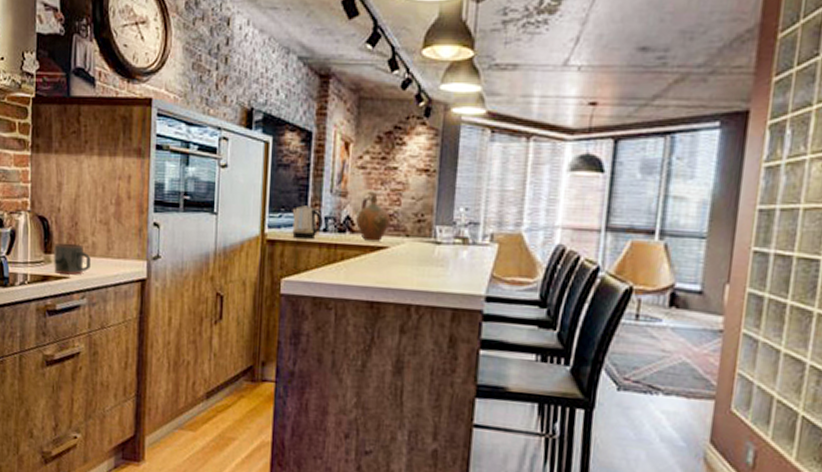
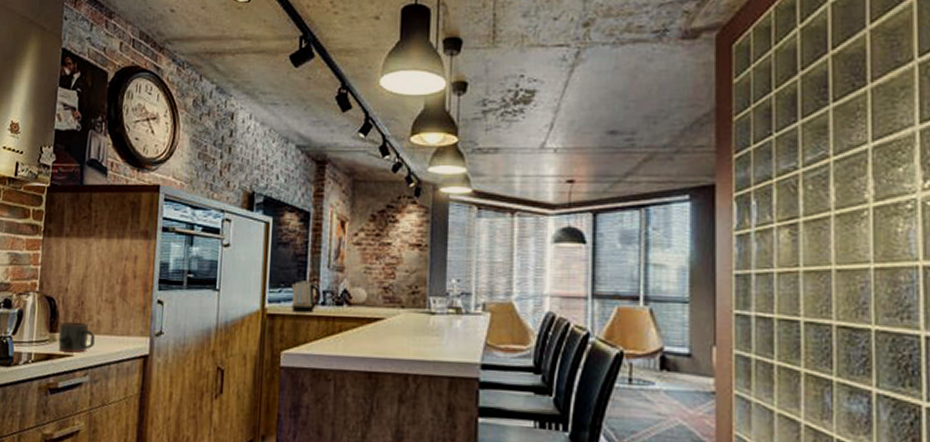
ceramic jug: present [356,194,391,243] -> none [353,269,386,315]

